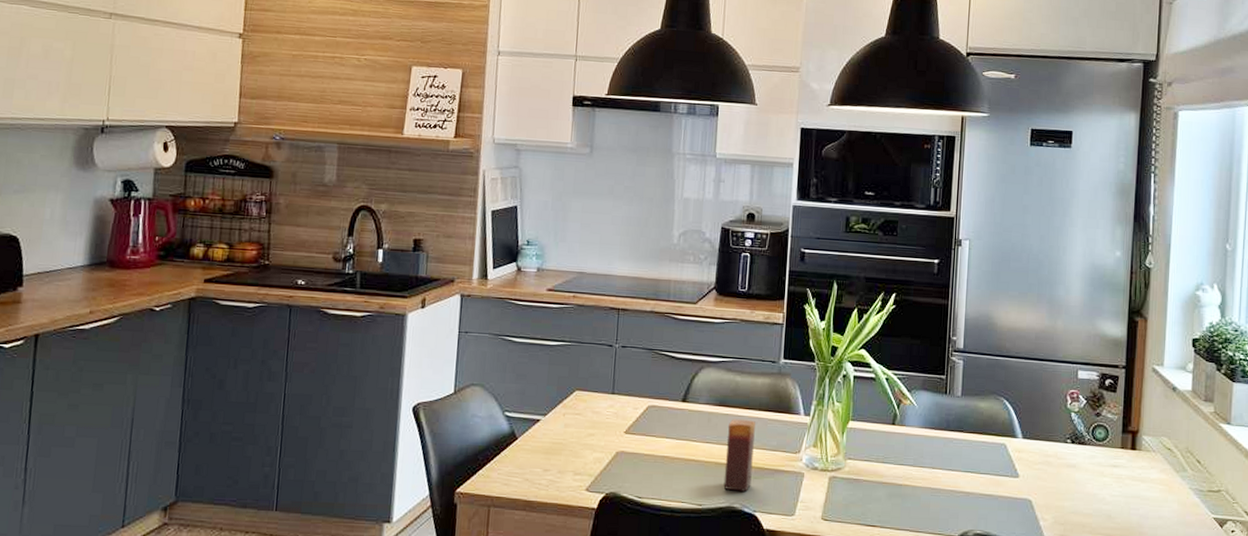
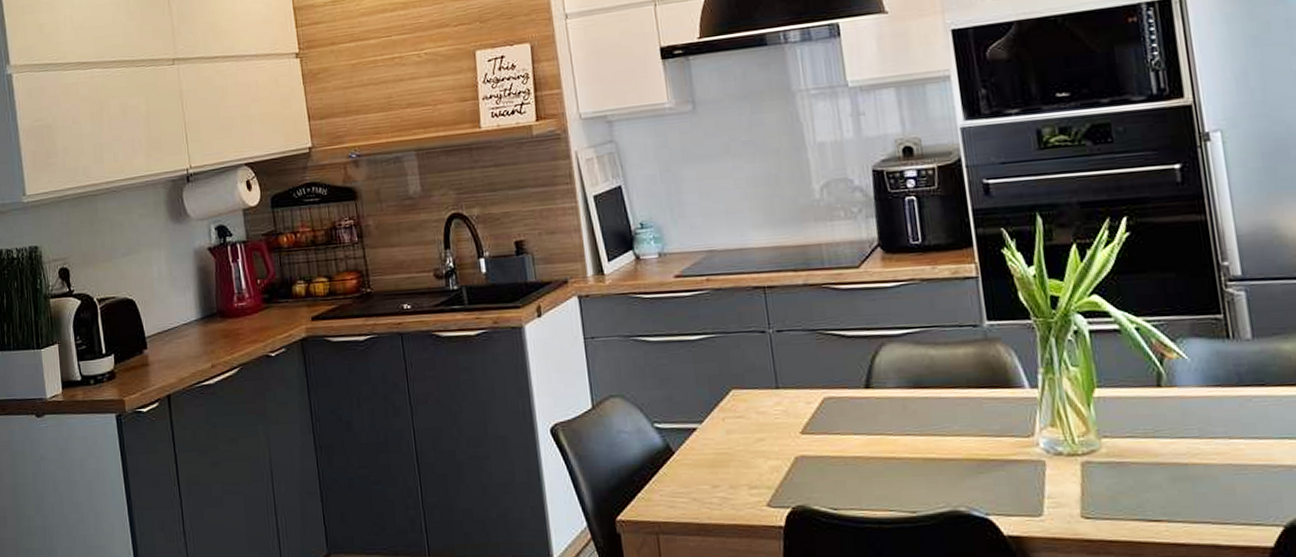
candle: present [723,419,755,492] -> none [930,401,976,491]

